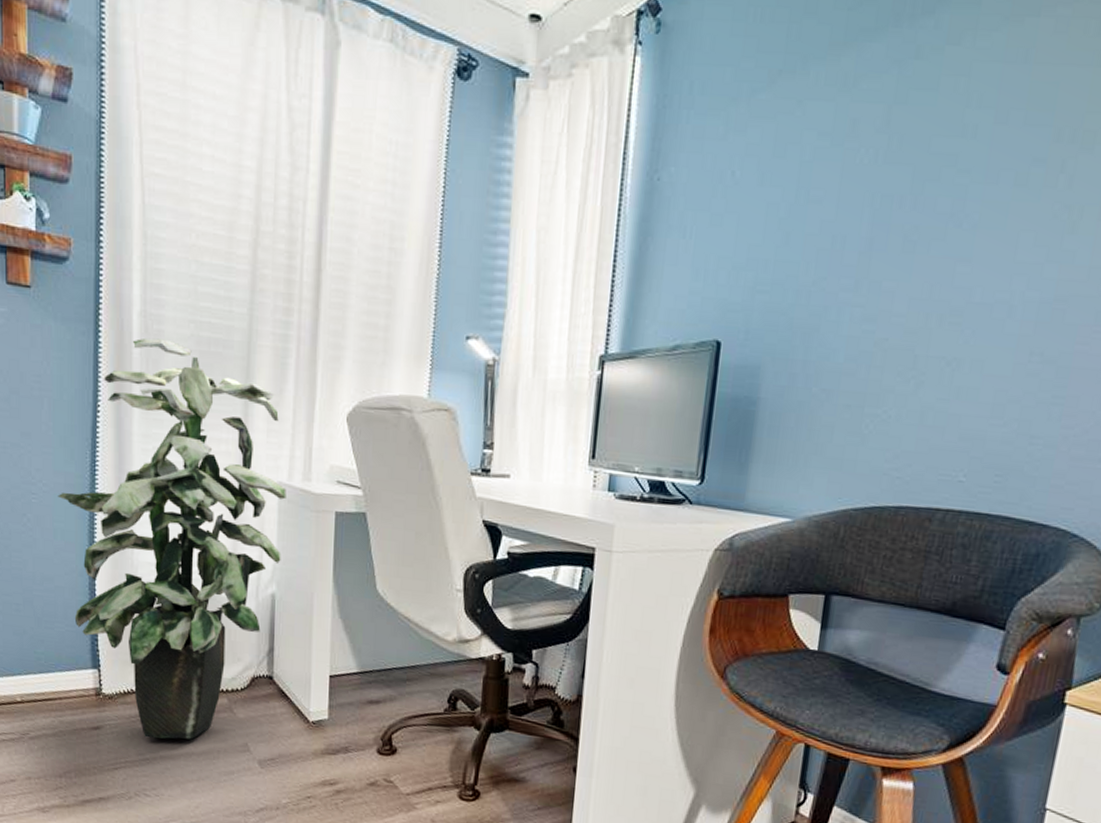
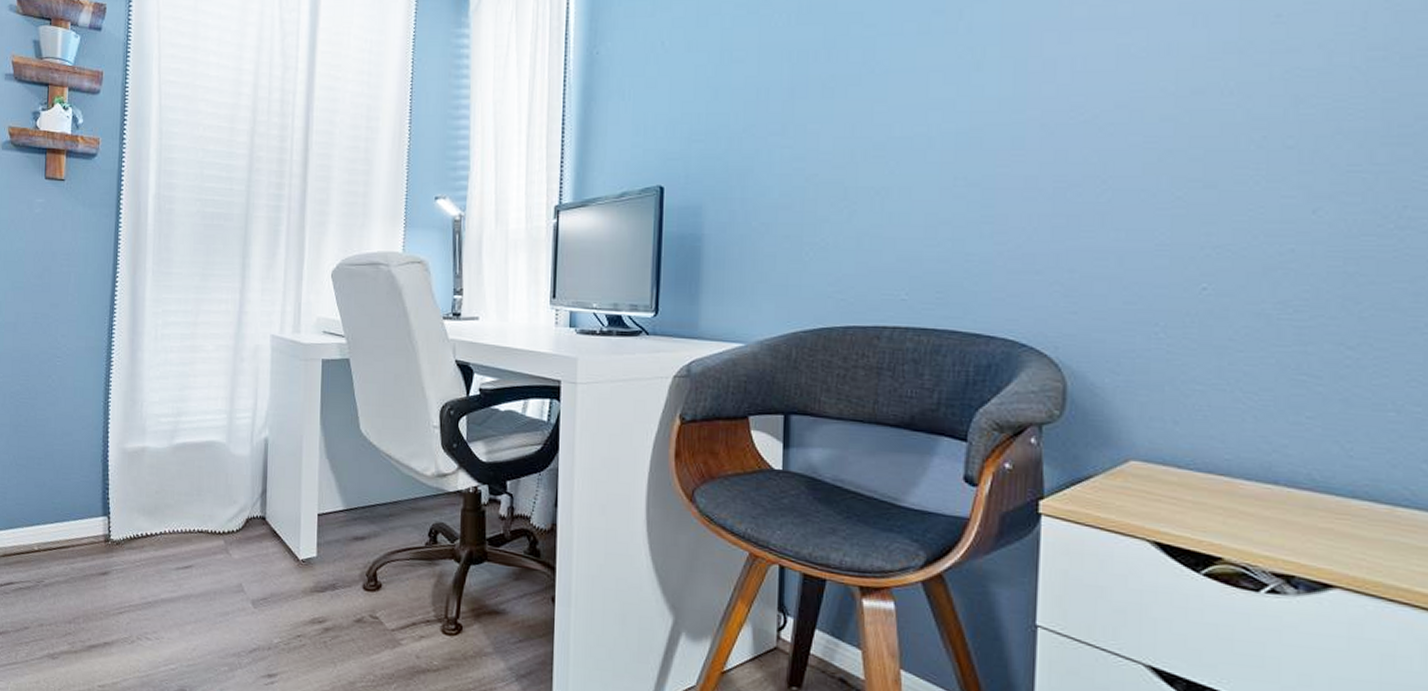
indoor plant: present [57,338,286,740] -> none [79,216,278,582]

